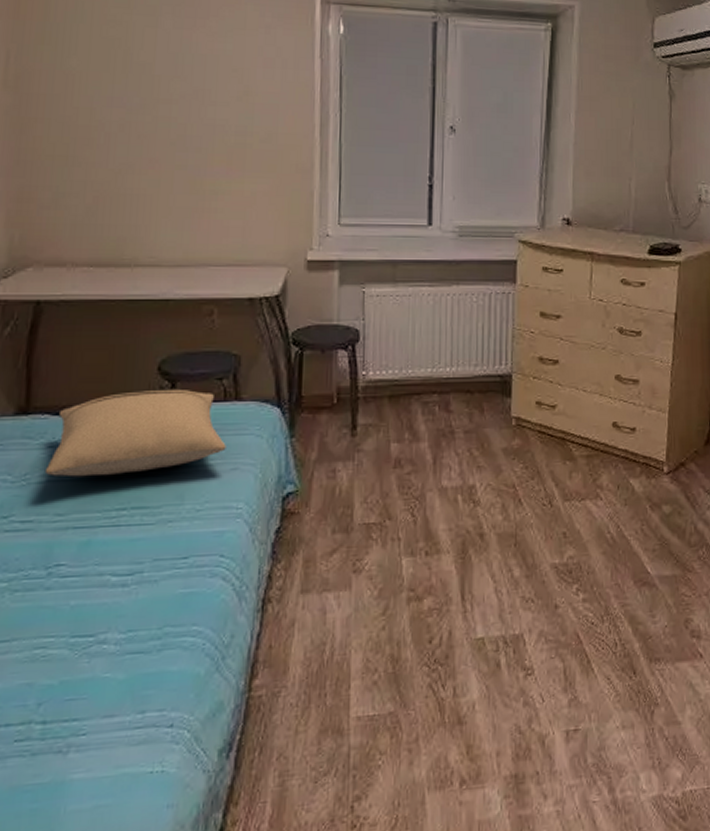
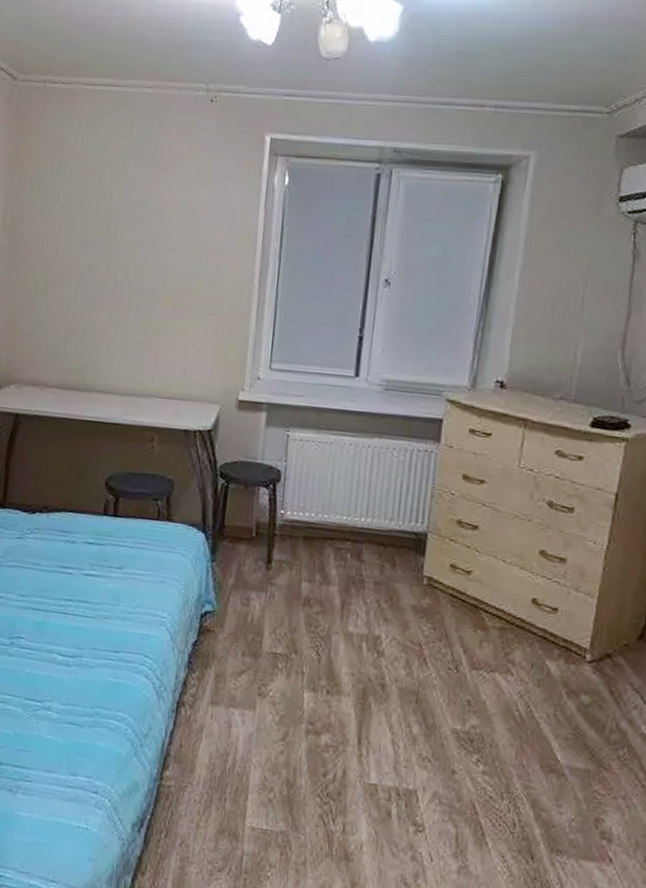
pillow: present [44,389,226,477] -> none [13,500,157,571]

